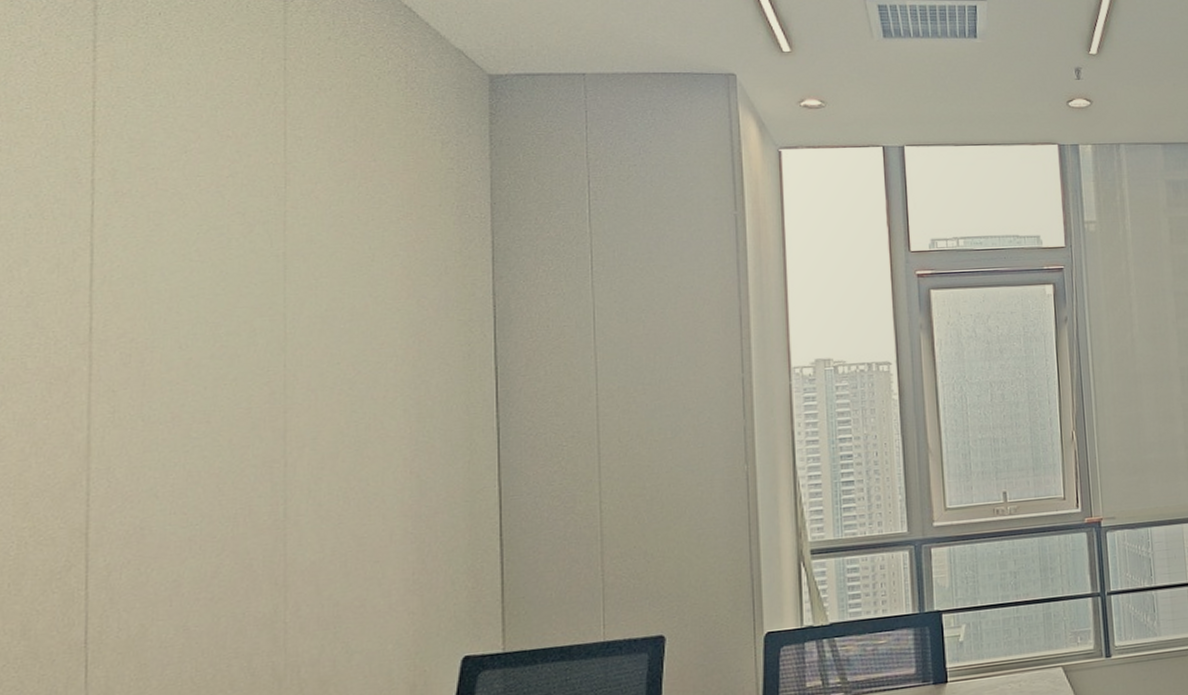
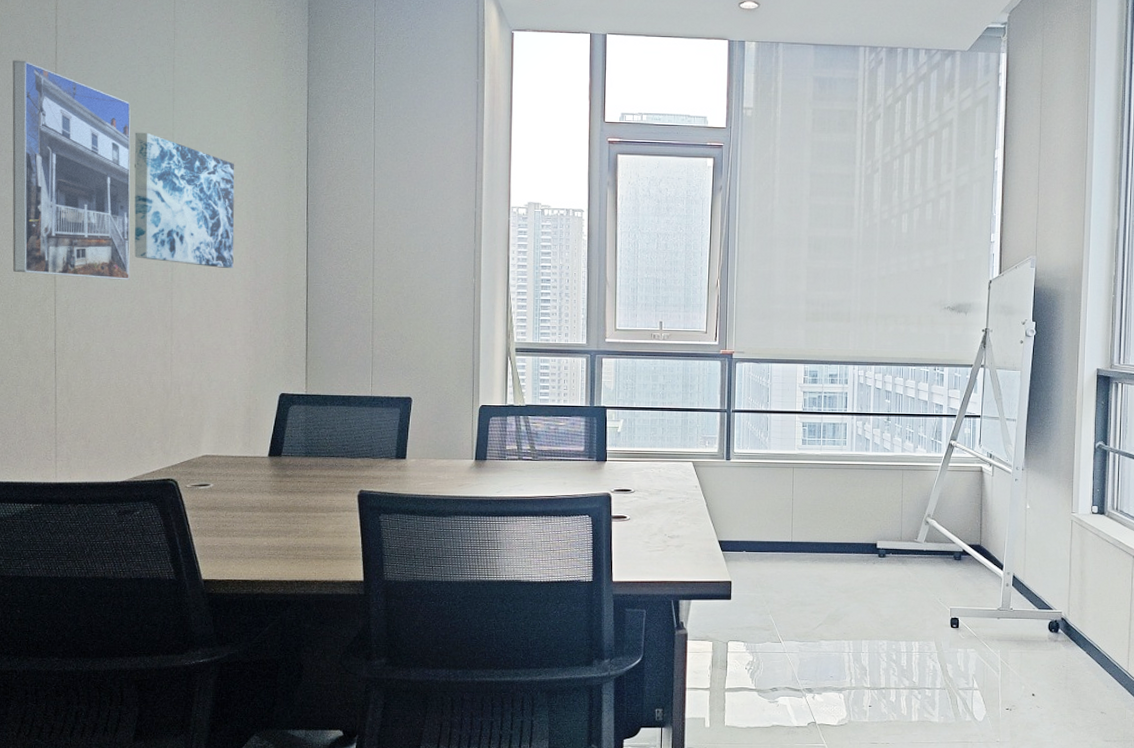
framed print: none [12,229,216,534] -> present [12,60,131,280]
wall art: none [221,314,385,492] -> present [134,132,235,268]

